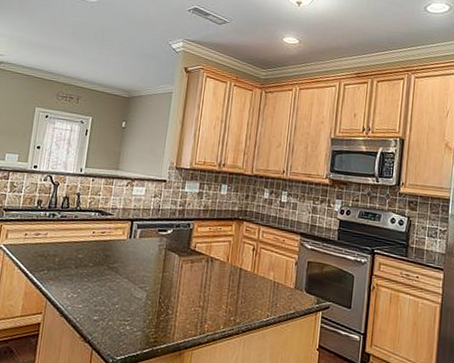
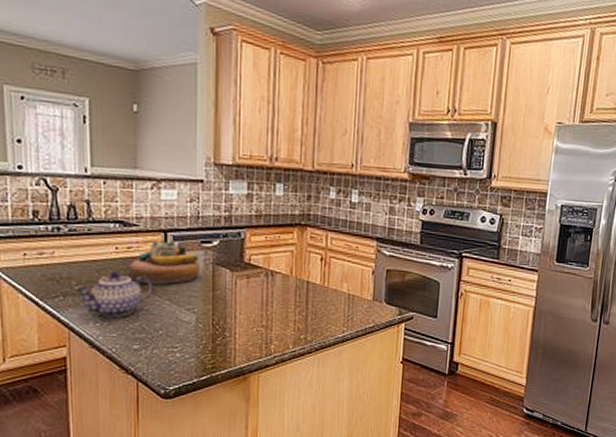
teapot: none [56,252,117,291] -> present [73,271,153,317]
decorative bowl: none [99,227,156,265] -> present [128,240,201,285]

